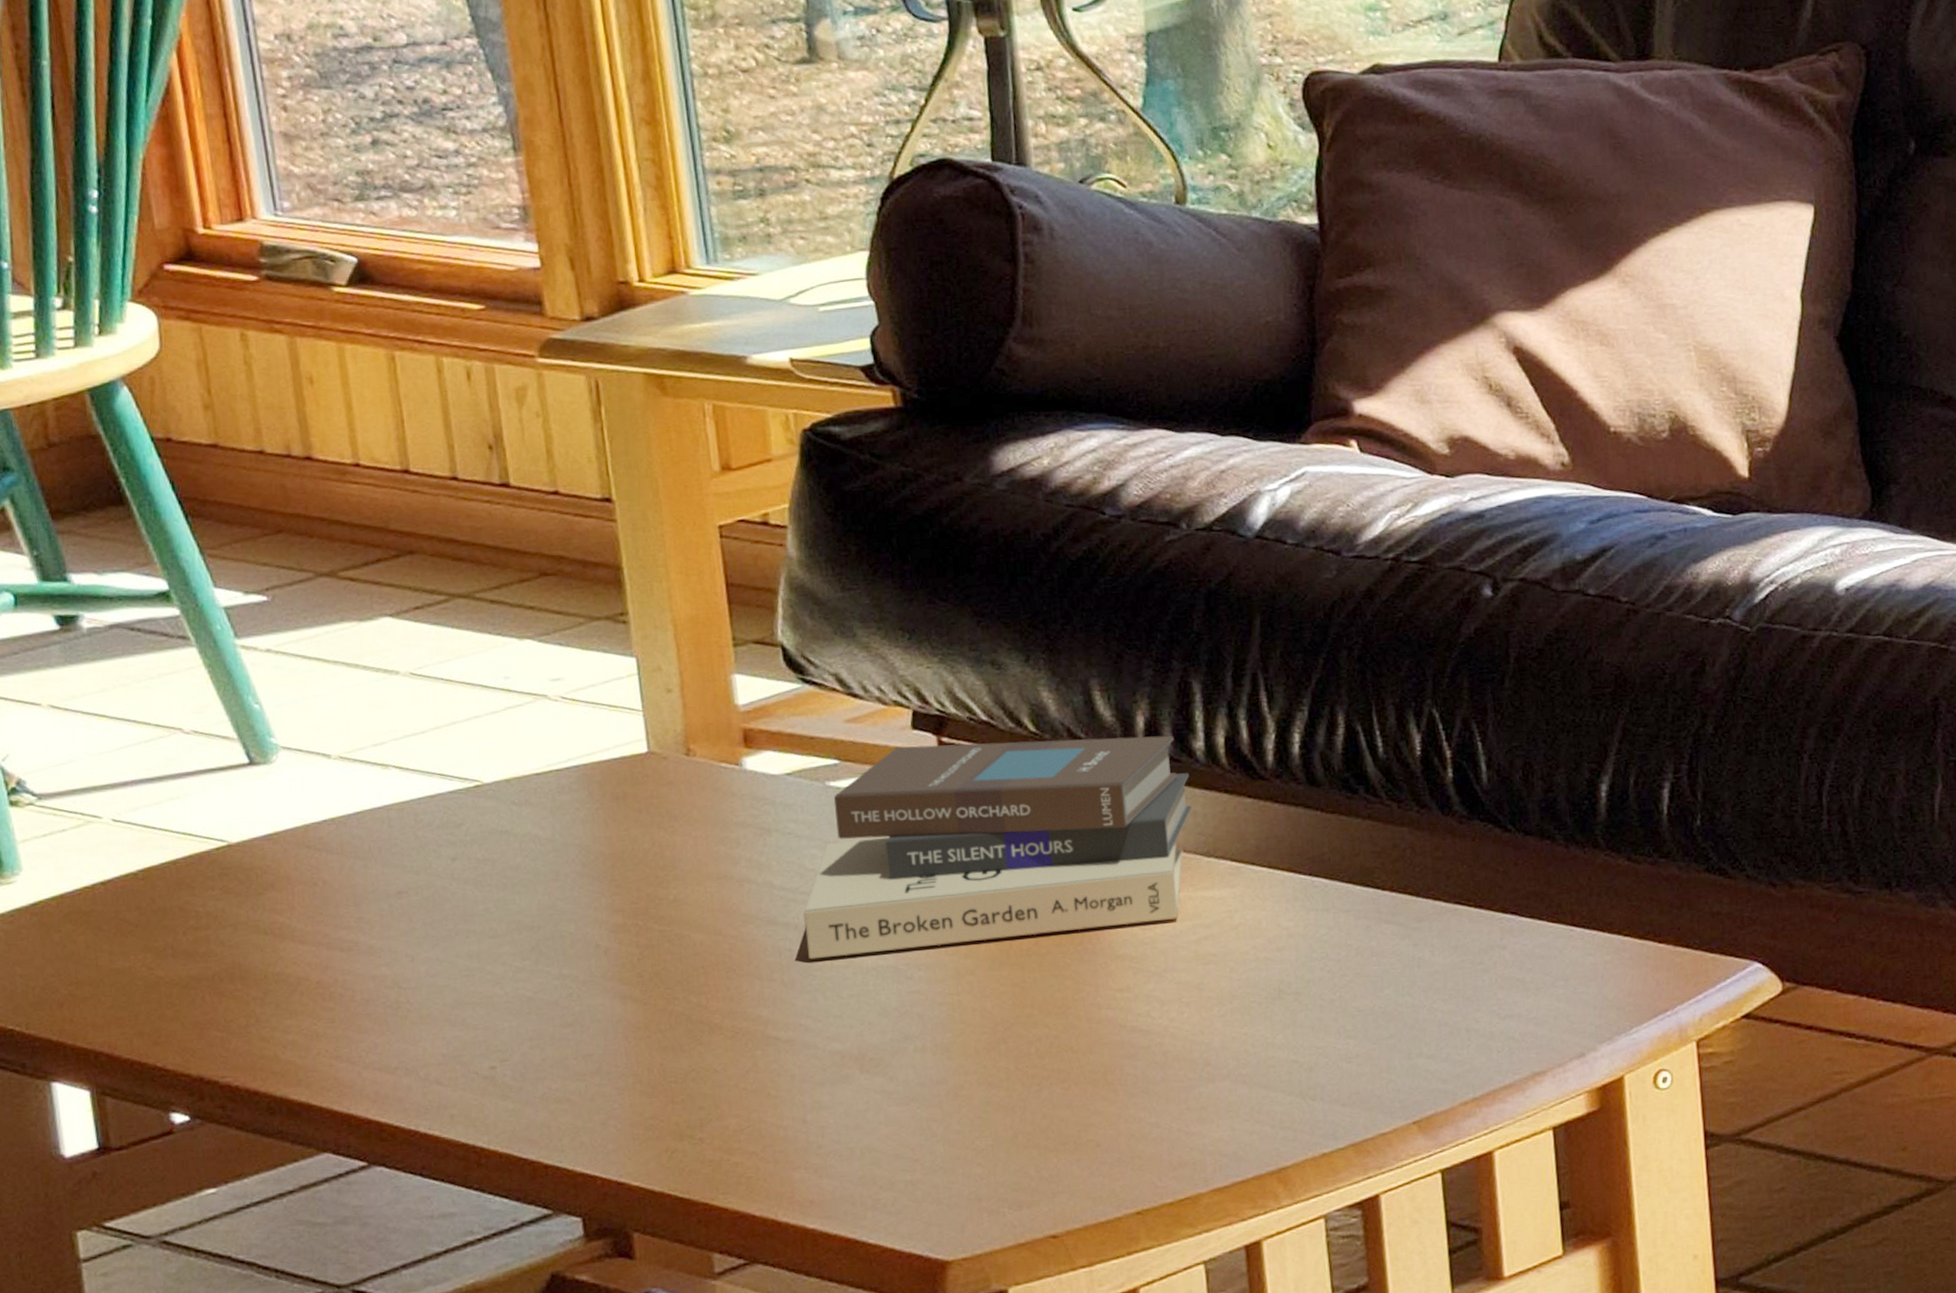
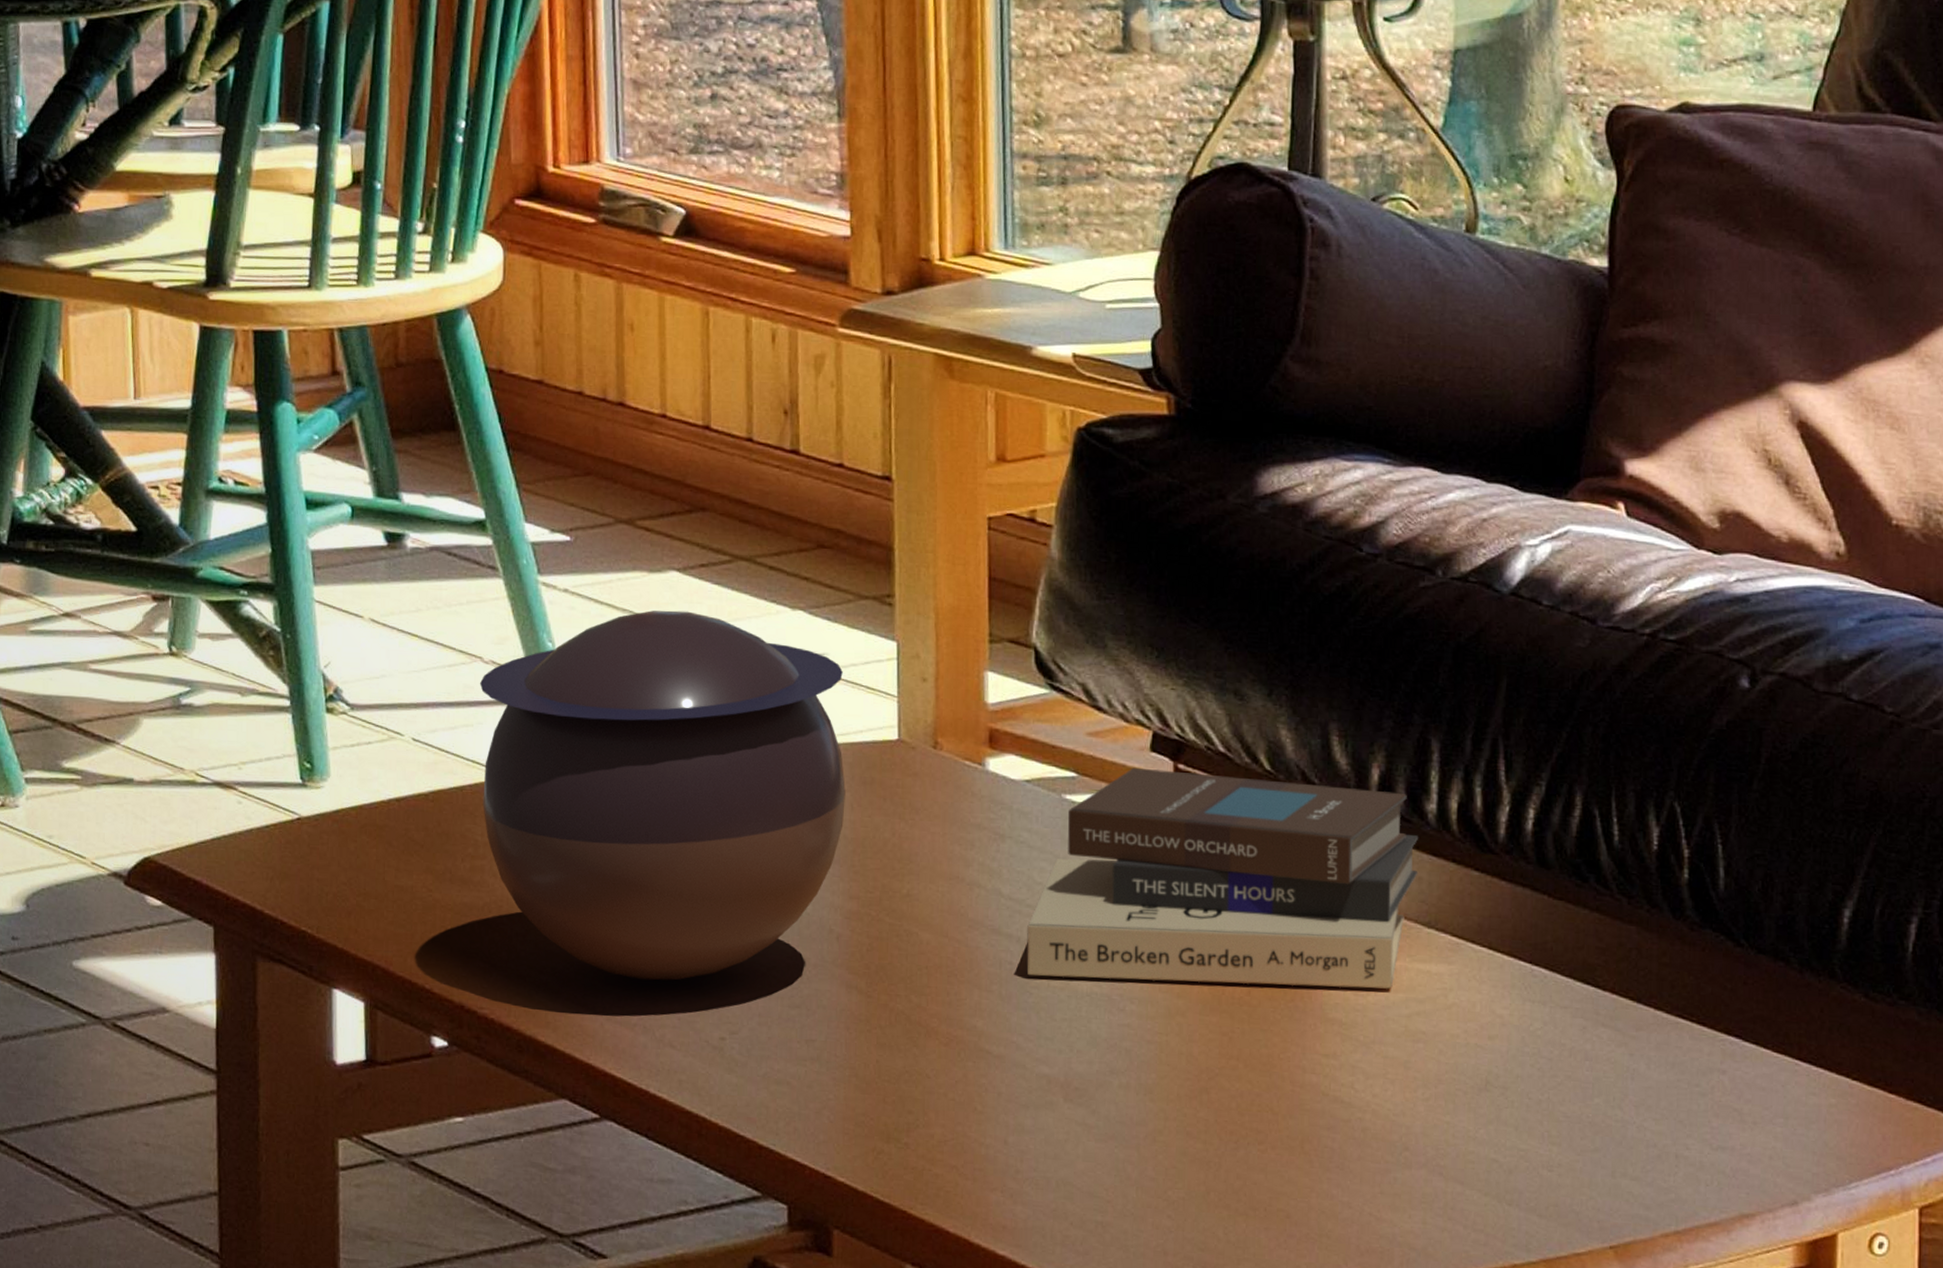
decorative bowl: none [181,655,599,1024] -> present [479,610,846,981]

